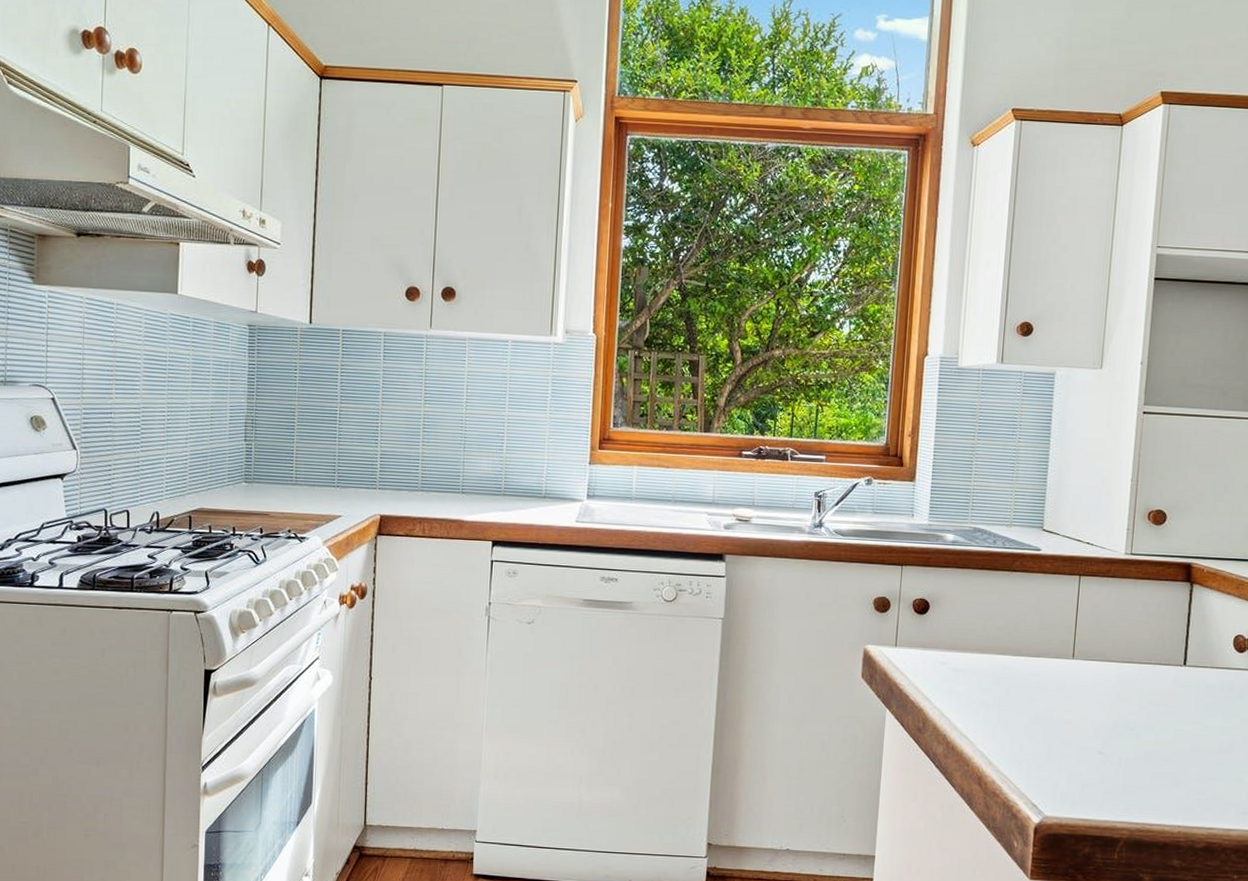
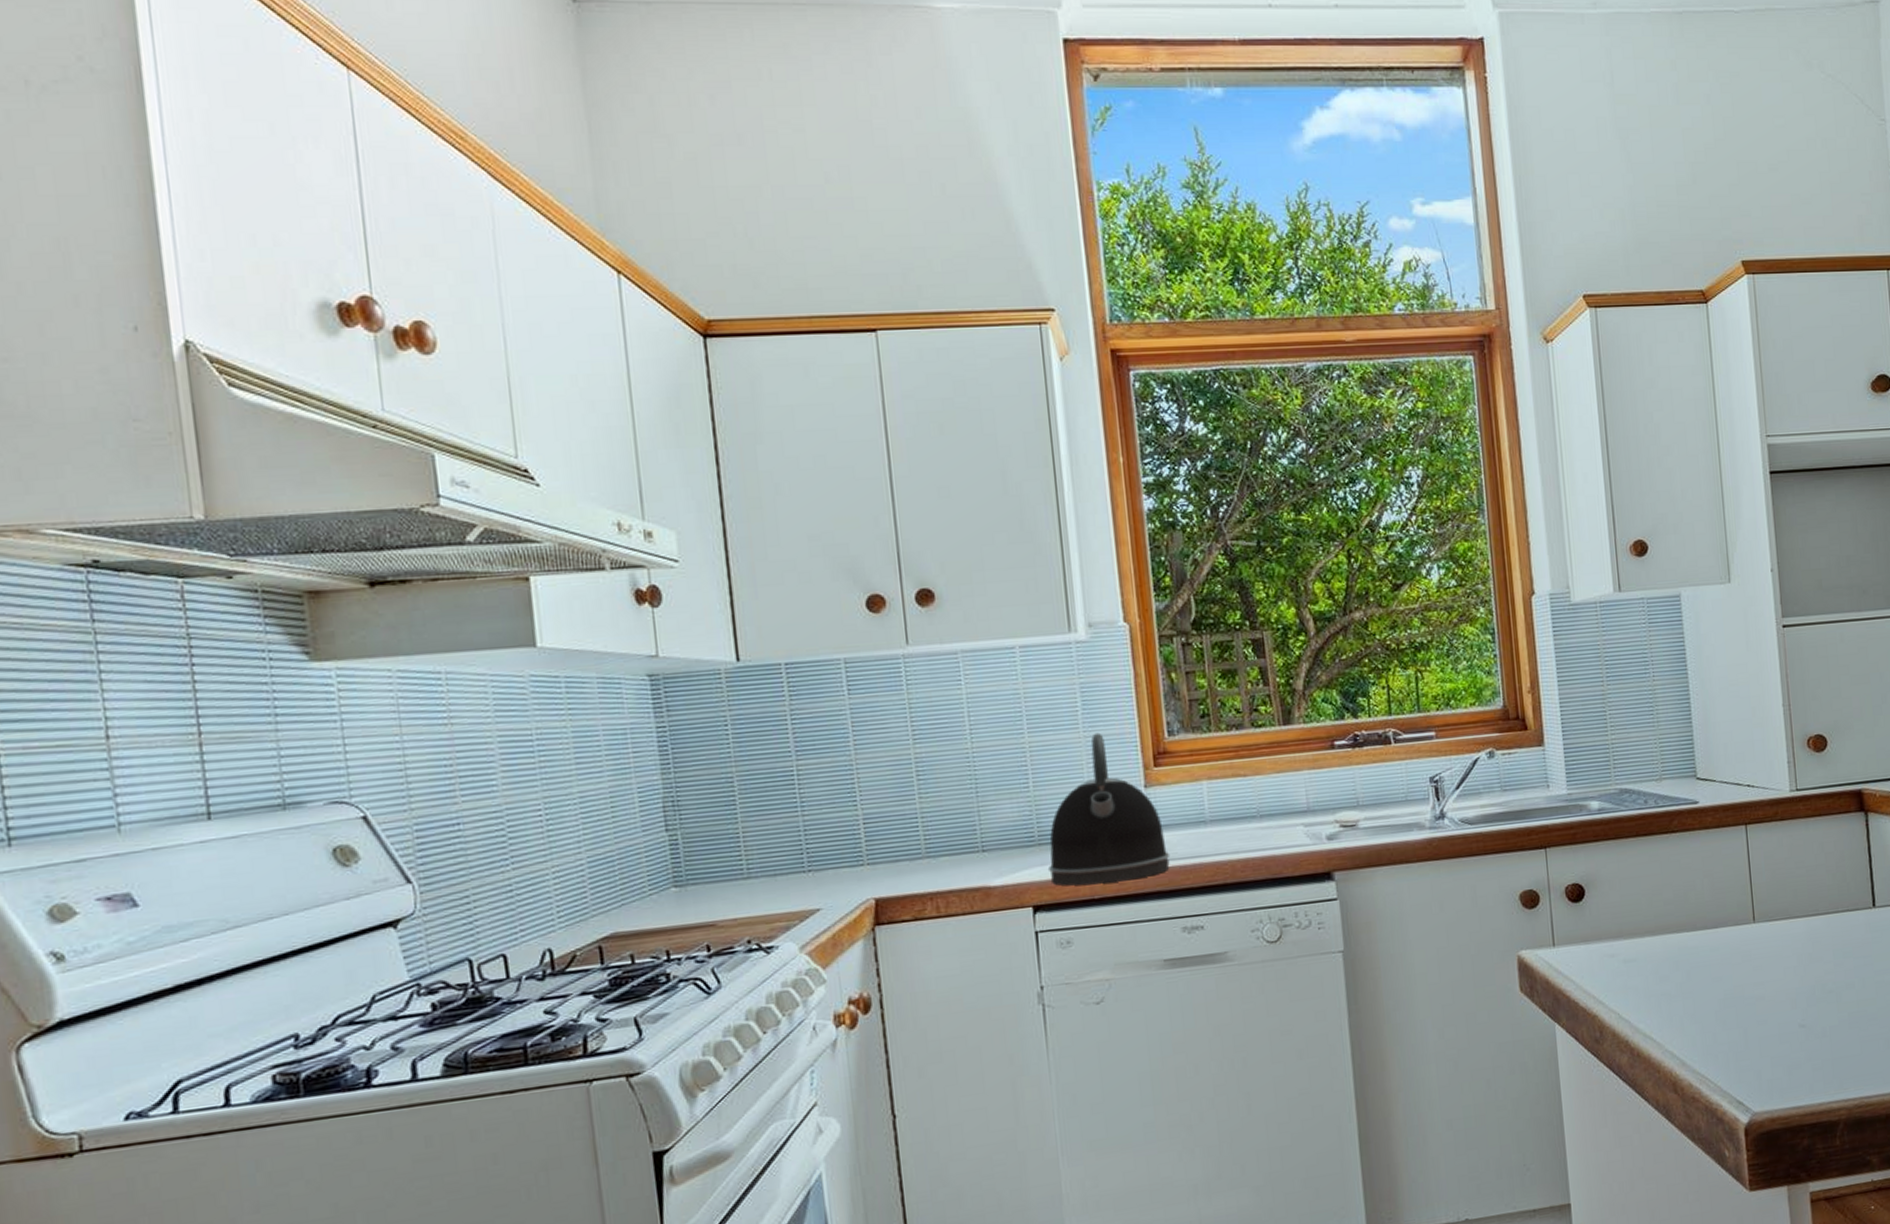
kettle: none [507,416,601,534] -> present [1047,732,1170,886]

